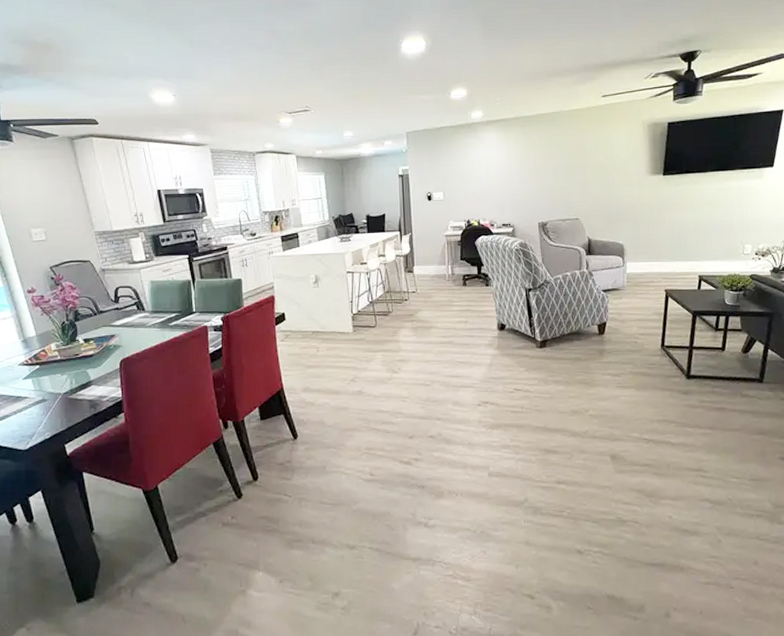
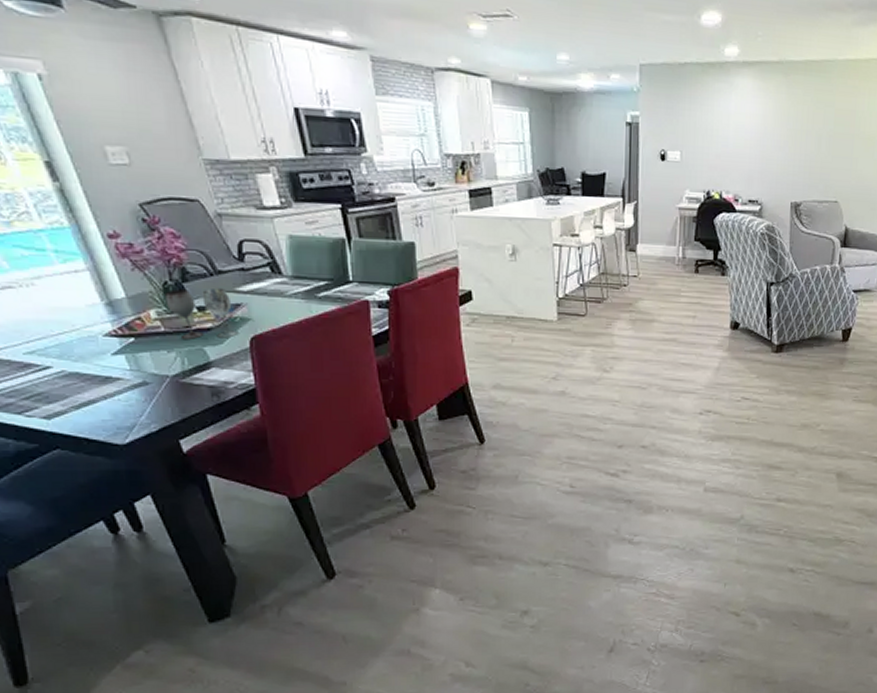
wineglass: none [62,323,113,365] -> present [165,287,240,341]

